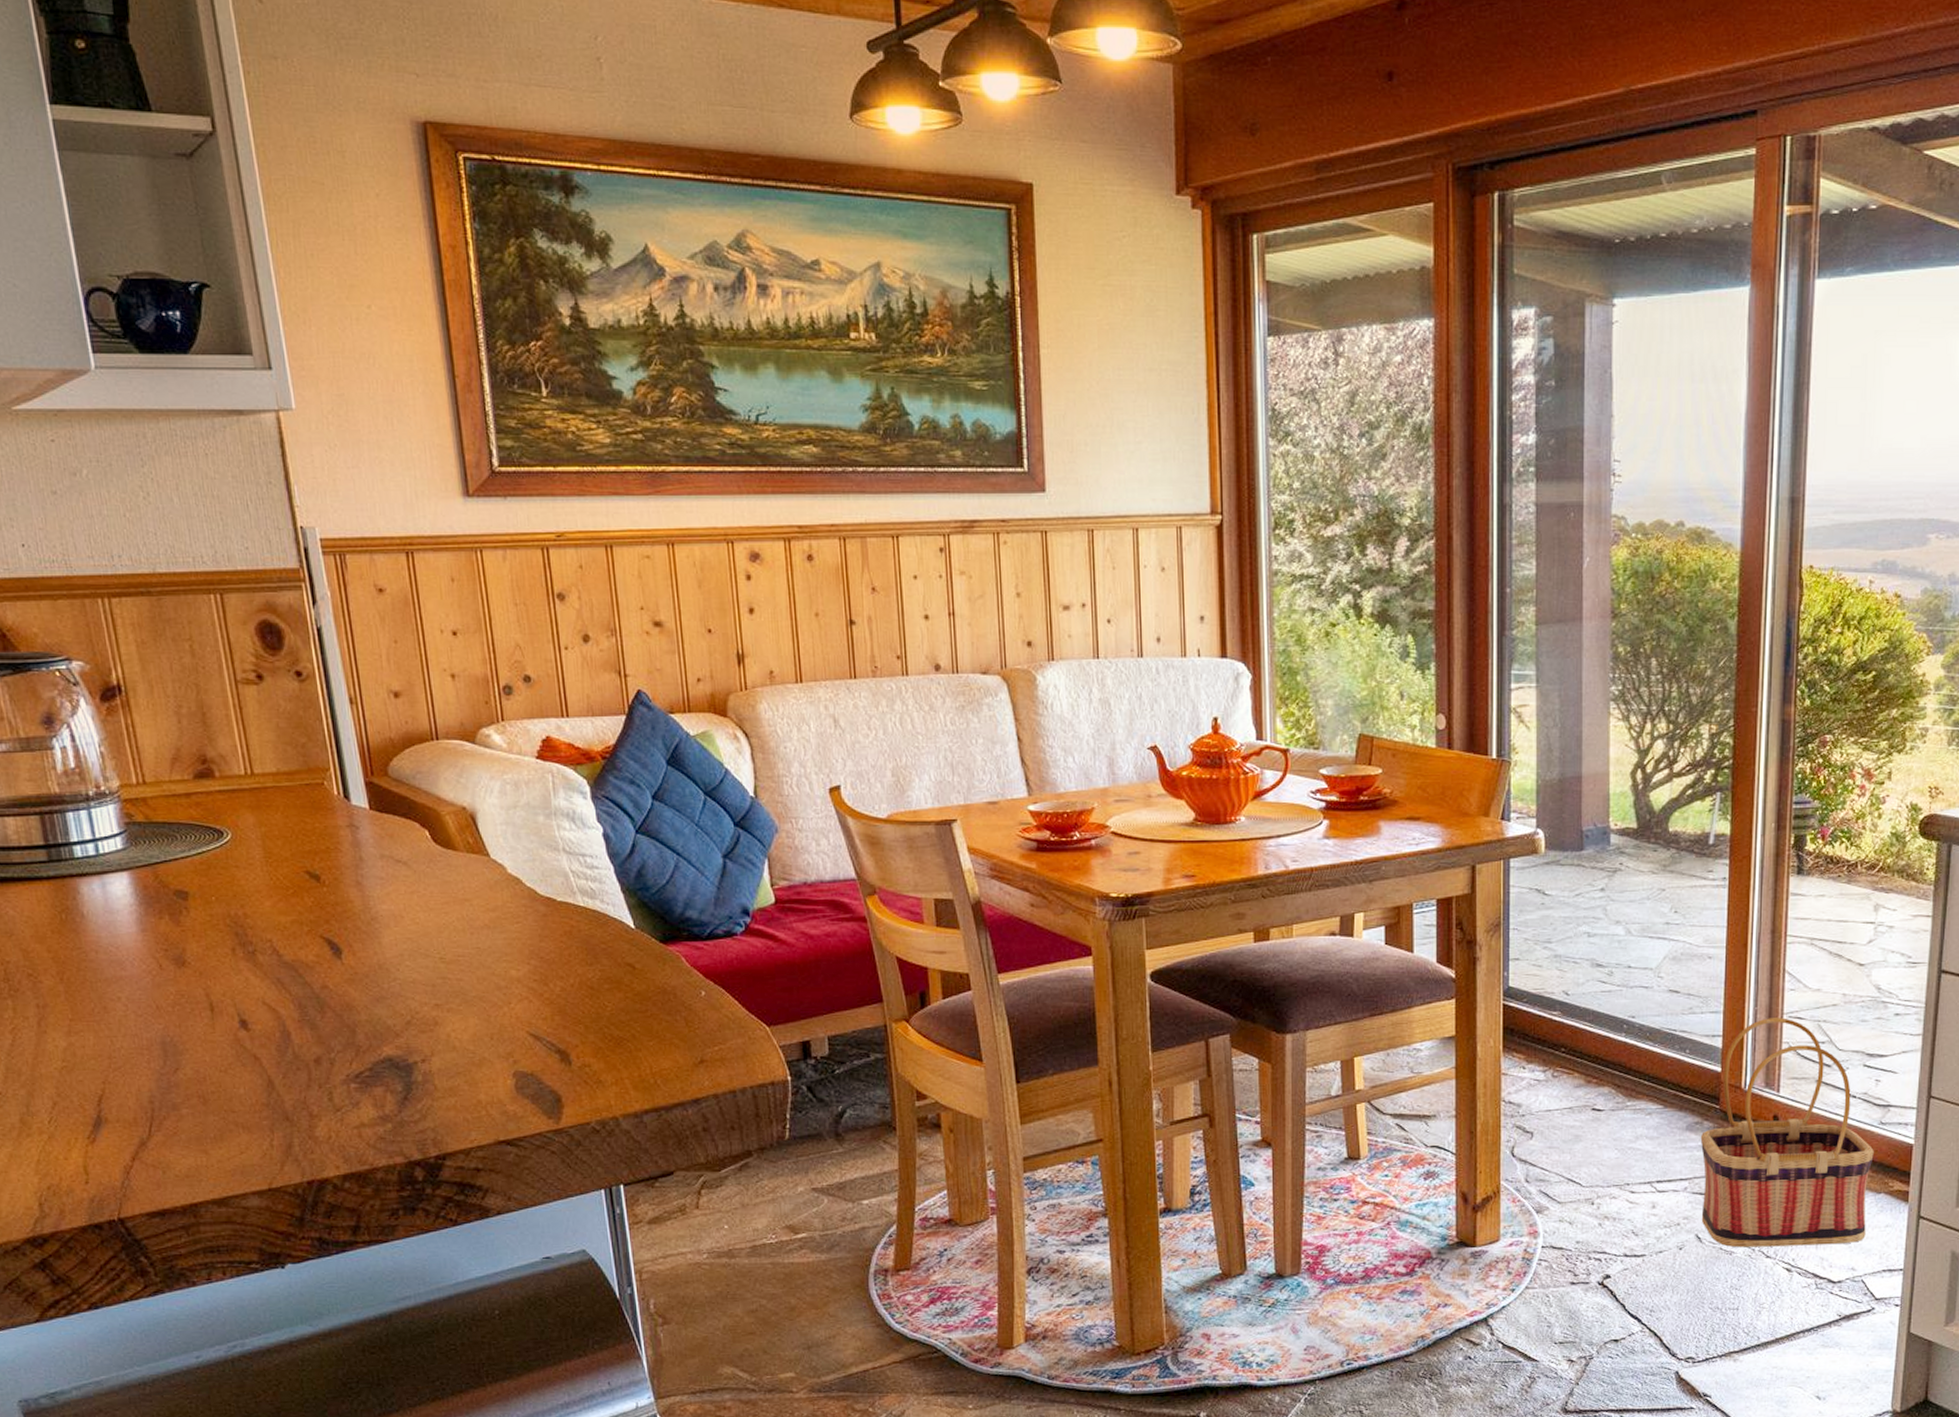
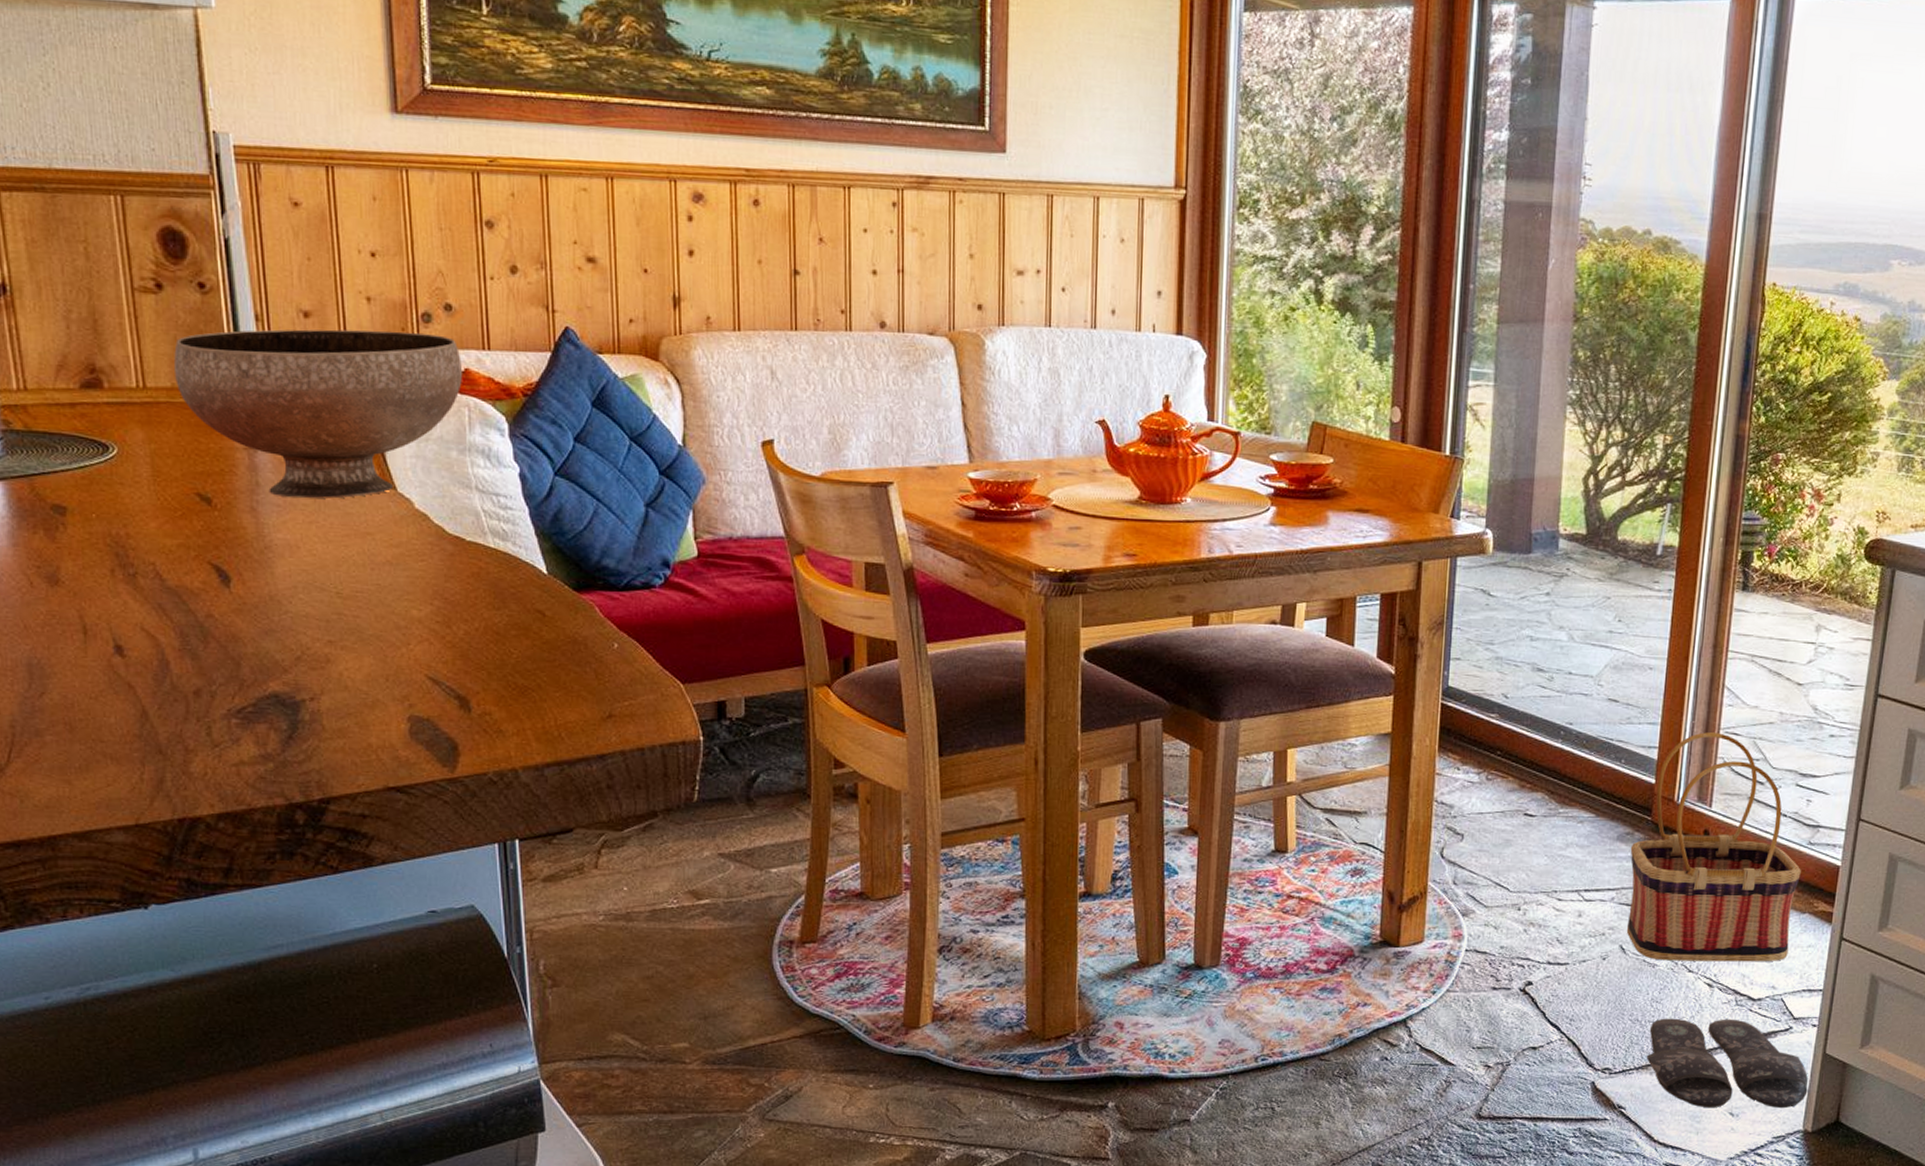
bowl: none [277,705,544,871] -> present [174,329,462,499]
slippers: none [1728,1302,1894,1393] -> present [1646,1018,1808,1109]

